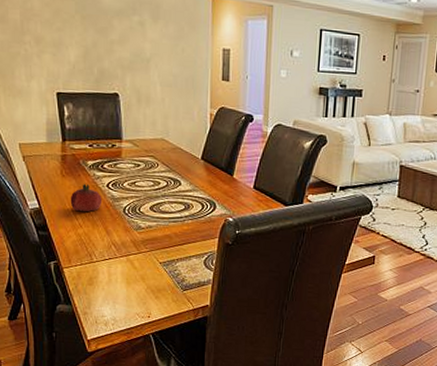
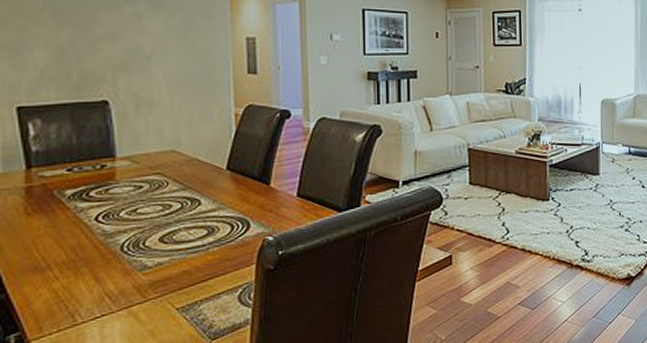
fruit: present [70,183,103,212] -> none [39,219,89,258]

